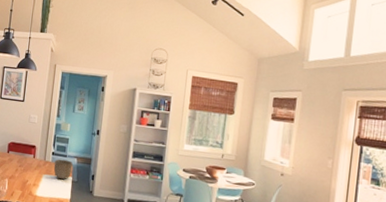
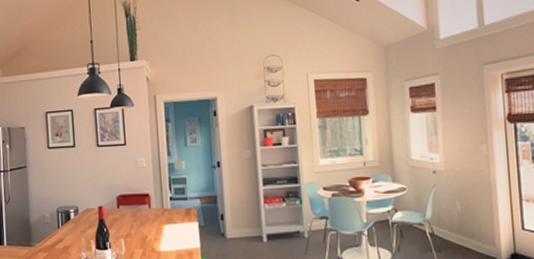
bowl: present [53,159,73,180] -> none [174,203,197,227]

